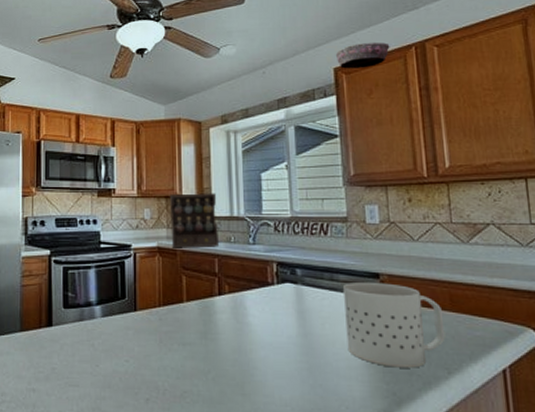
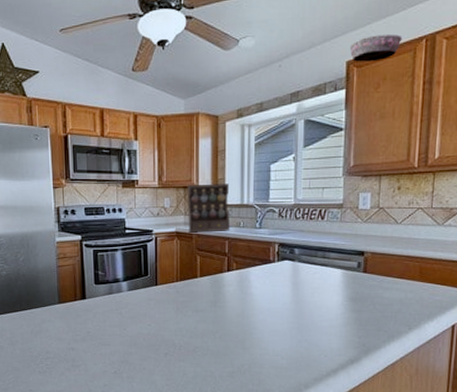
mug: present [342,283,446,368] -> none [331,259,413,326]

